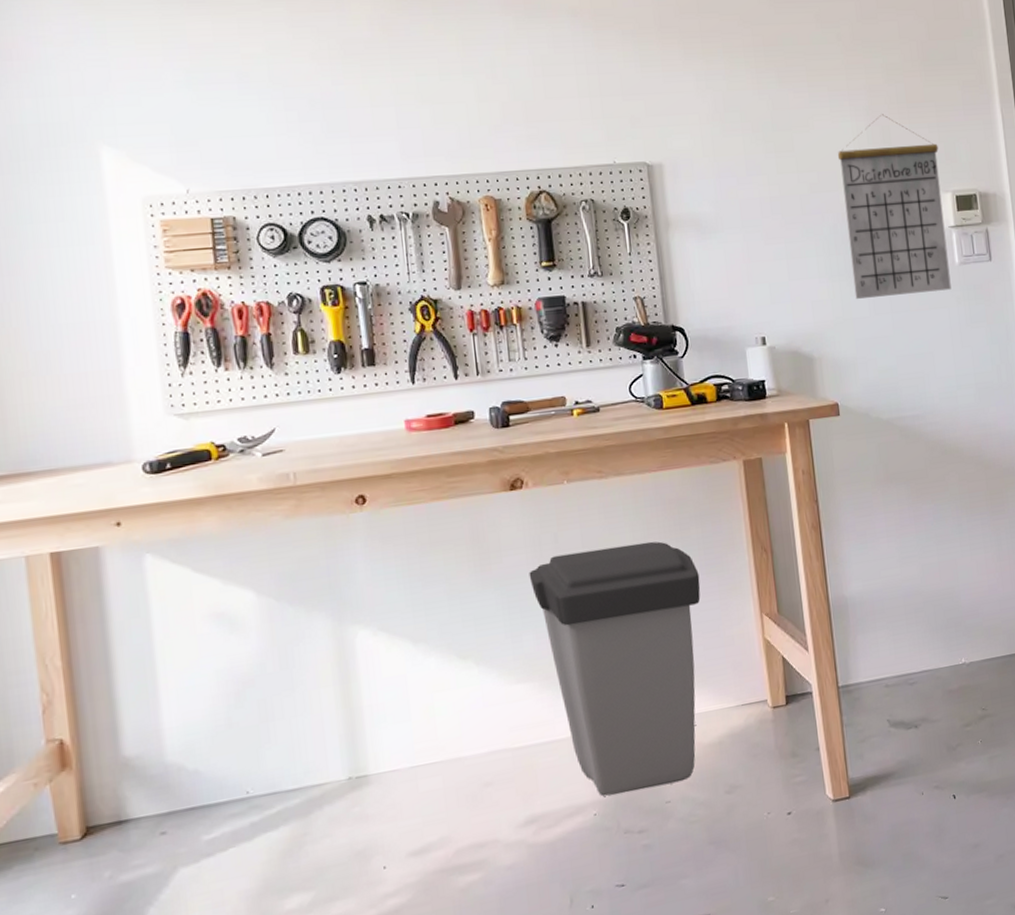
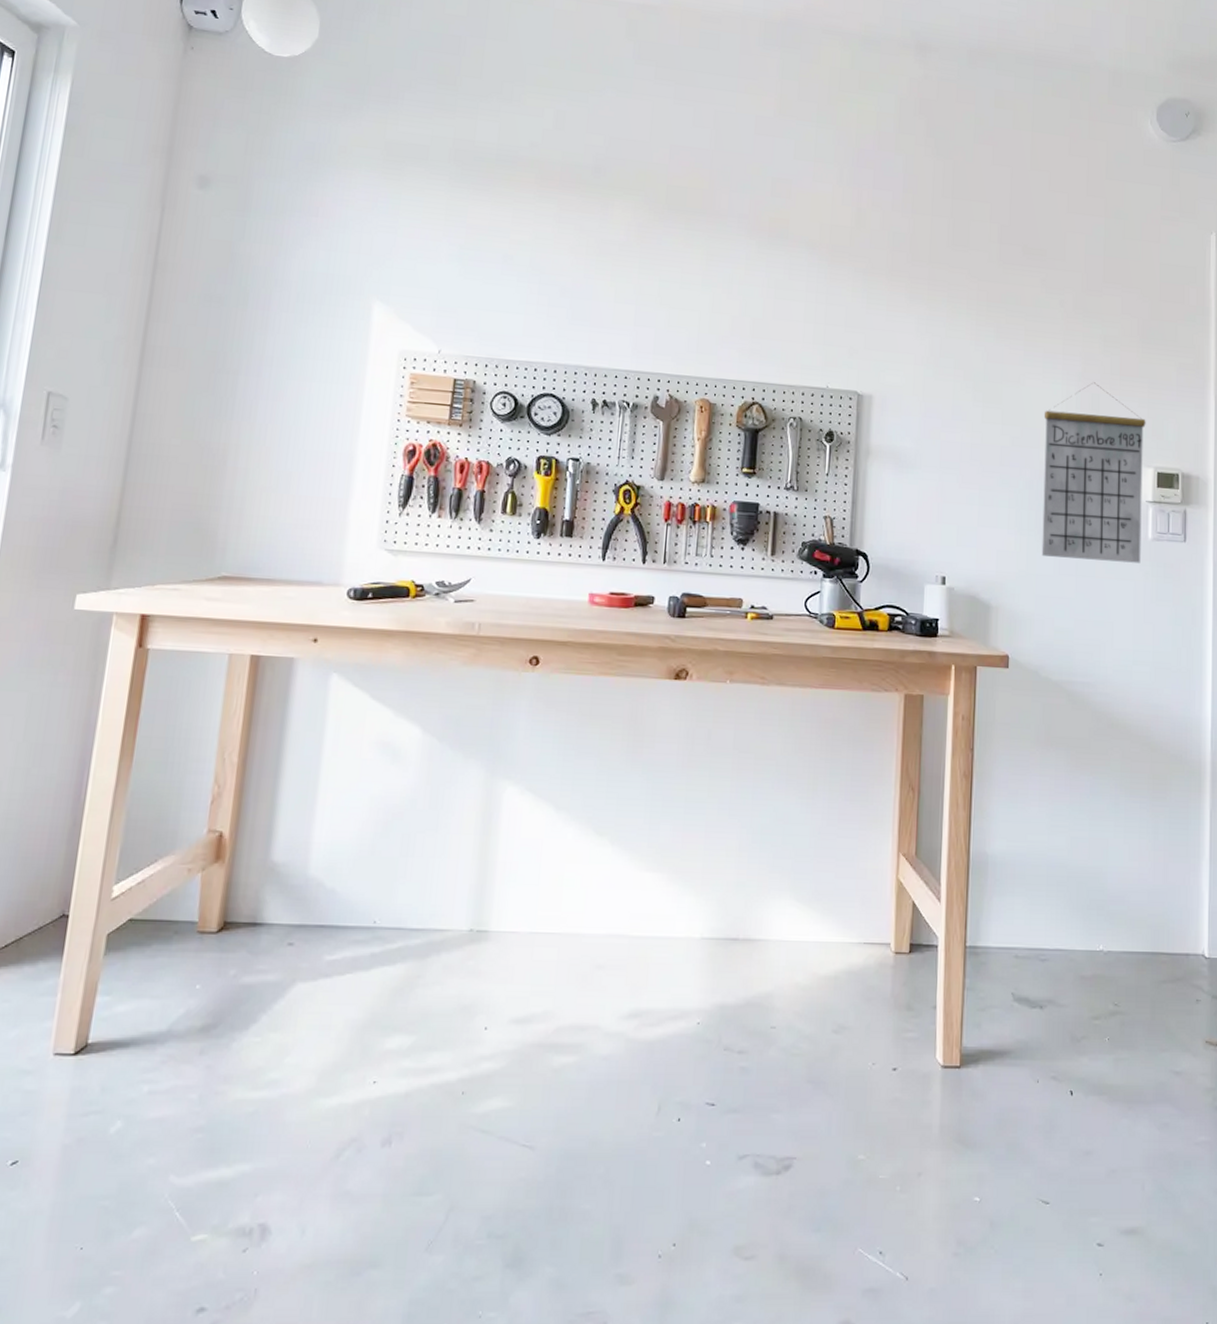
trash can: present [529,541,701,796] -> none [677,751,843,1009]

